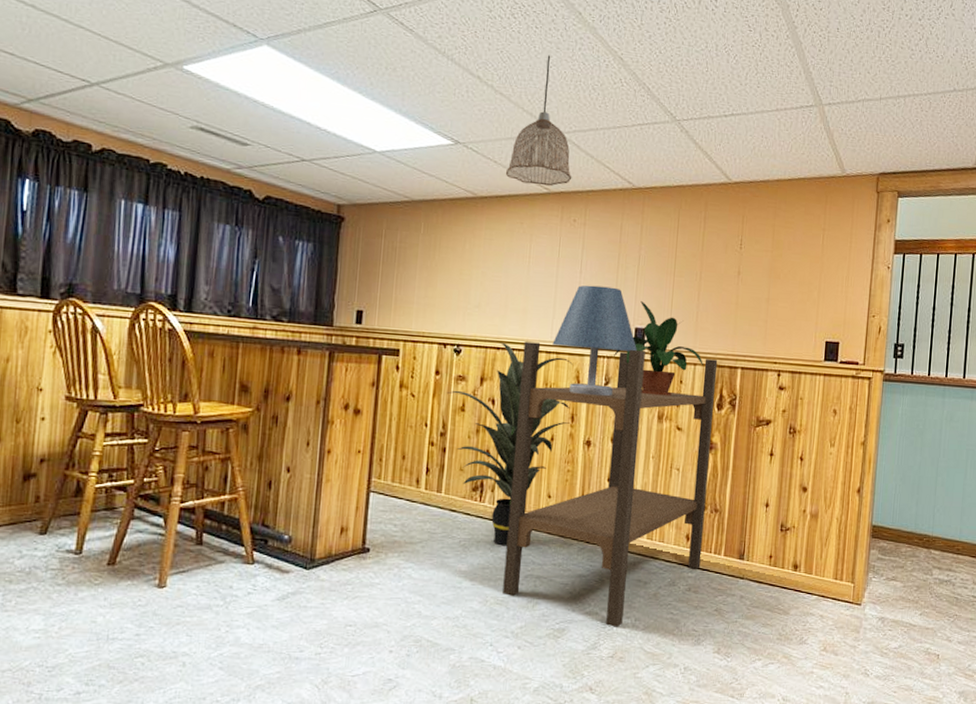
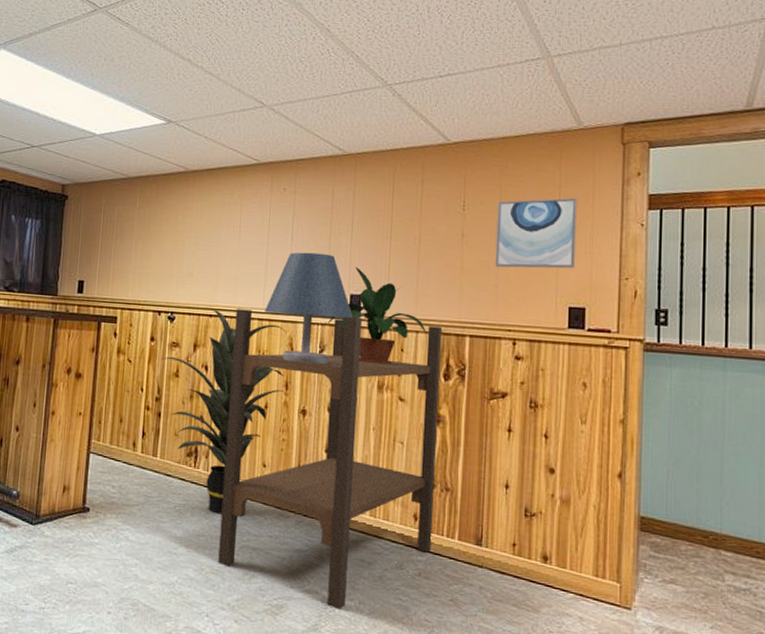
pendant lamp: present [505,55,572,187] -> none [215,33,281,157]
wall art: none [766,240,838,306] -> present [495,198,578,269]

